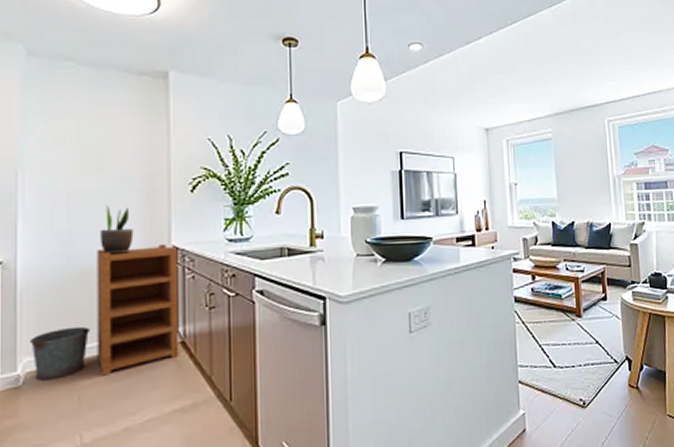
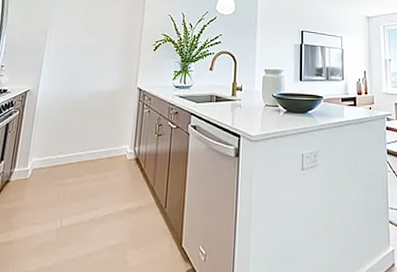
bucket: present [28,326,91,381] -> none [38,139,78,177]
cupboard: present [97,245,179,376] -> none [79,86,141,178]
potted plant: present [100,204,134,256] -> none [91,55,114,92]

